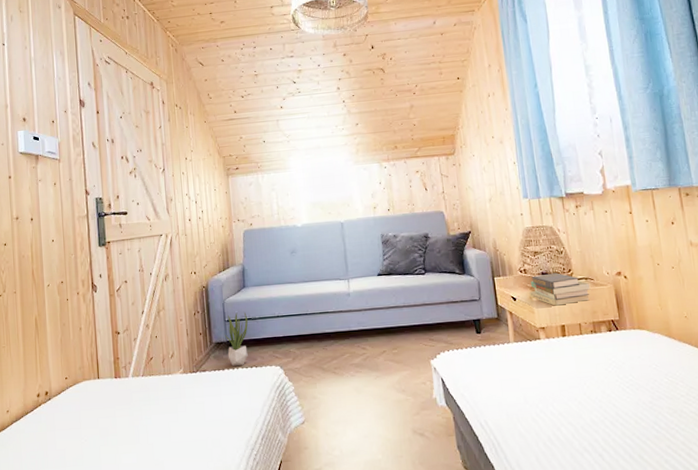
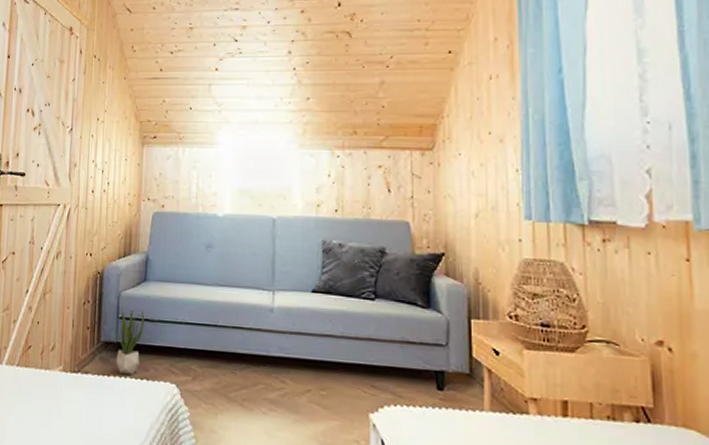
books: present [528,272,591,306] -> none [518,326,614,374]

